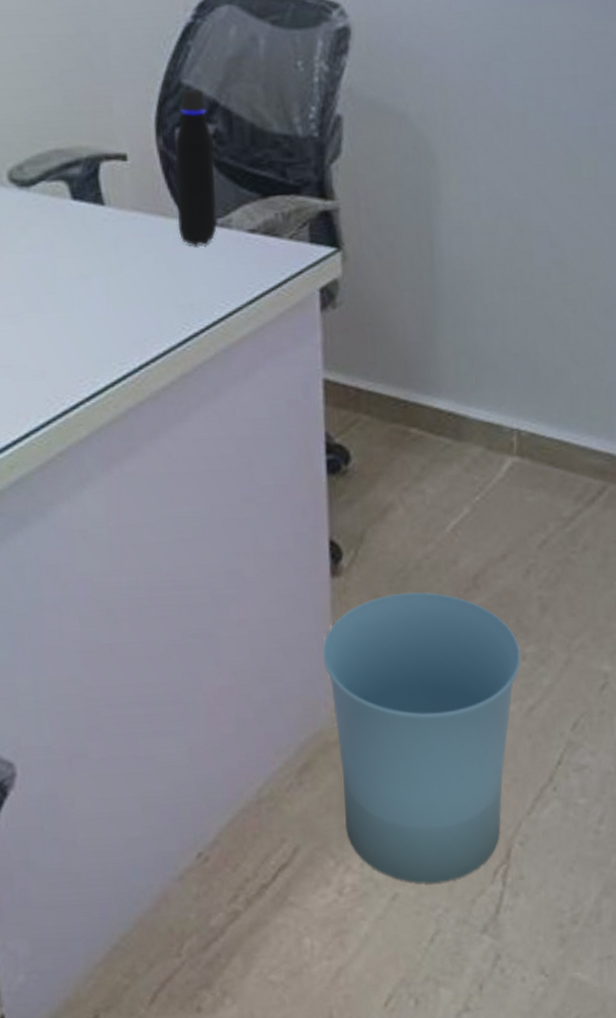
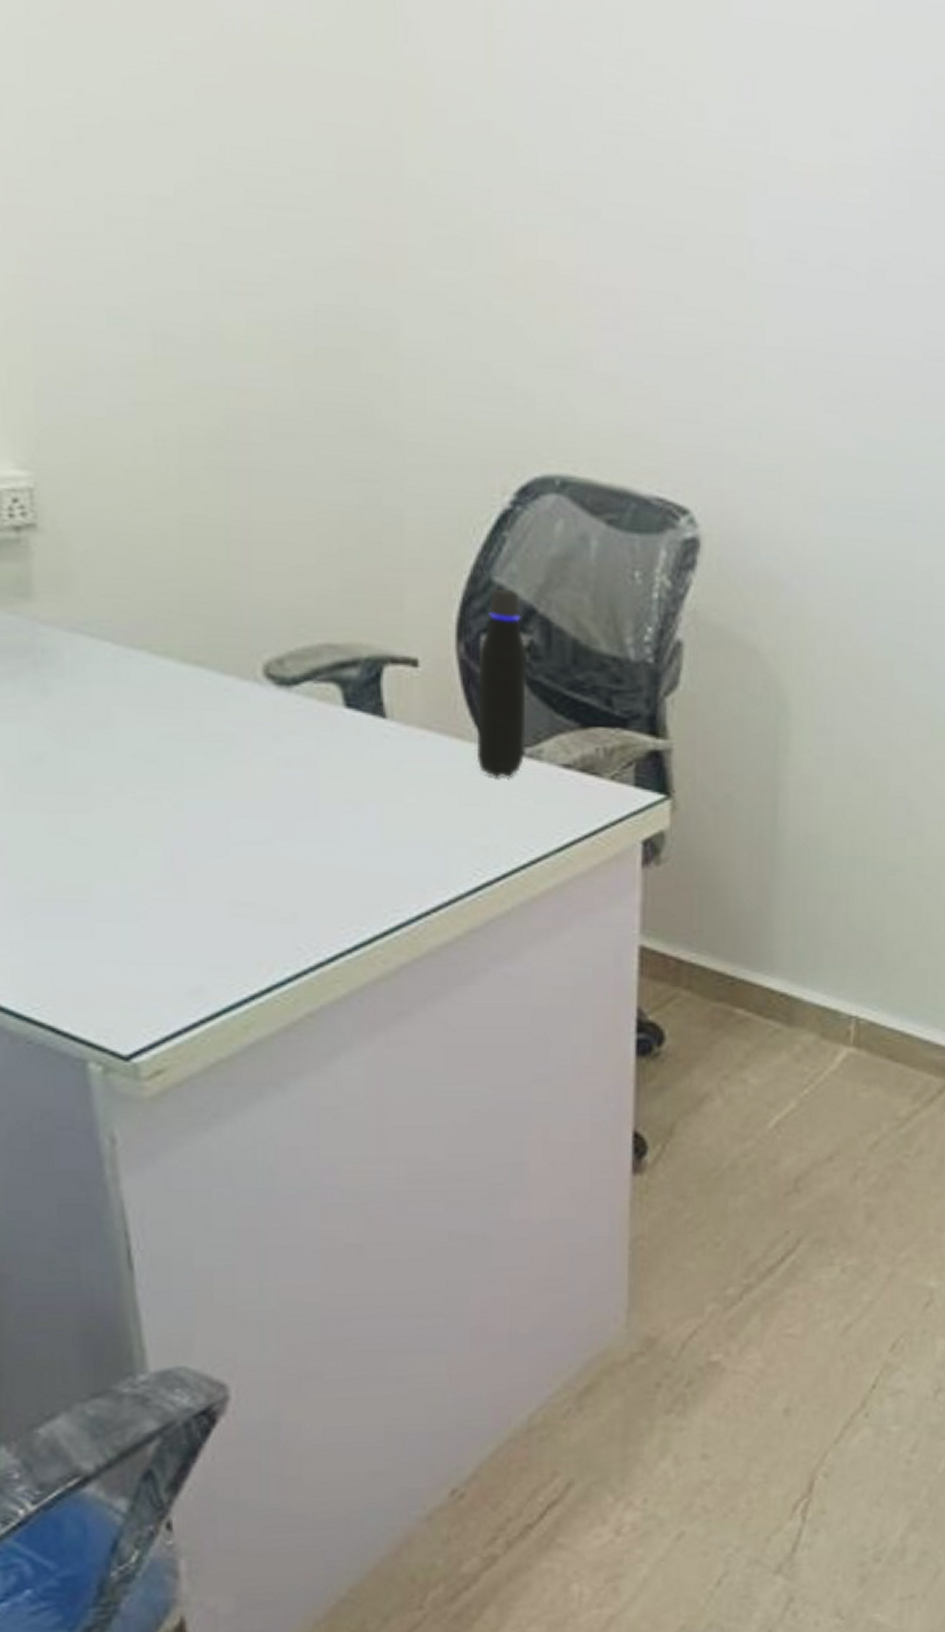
waste bin: present [321,592,522,884] -> none [615,1194,842,1521]

